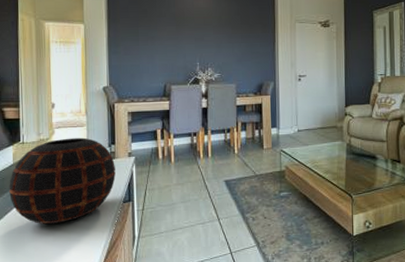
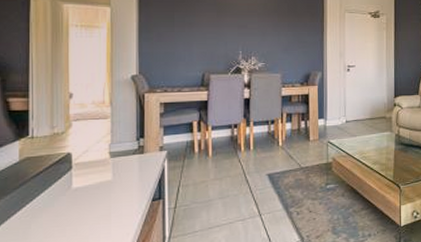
decorative vase: present [9,137,116,224] -> none [13,131,144,228]

